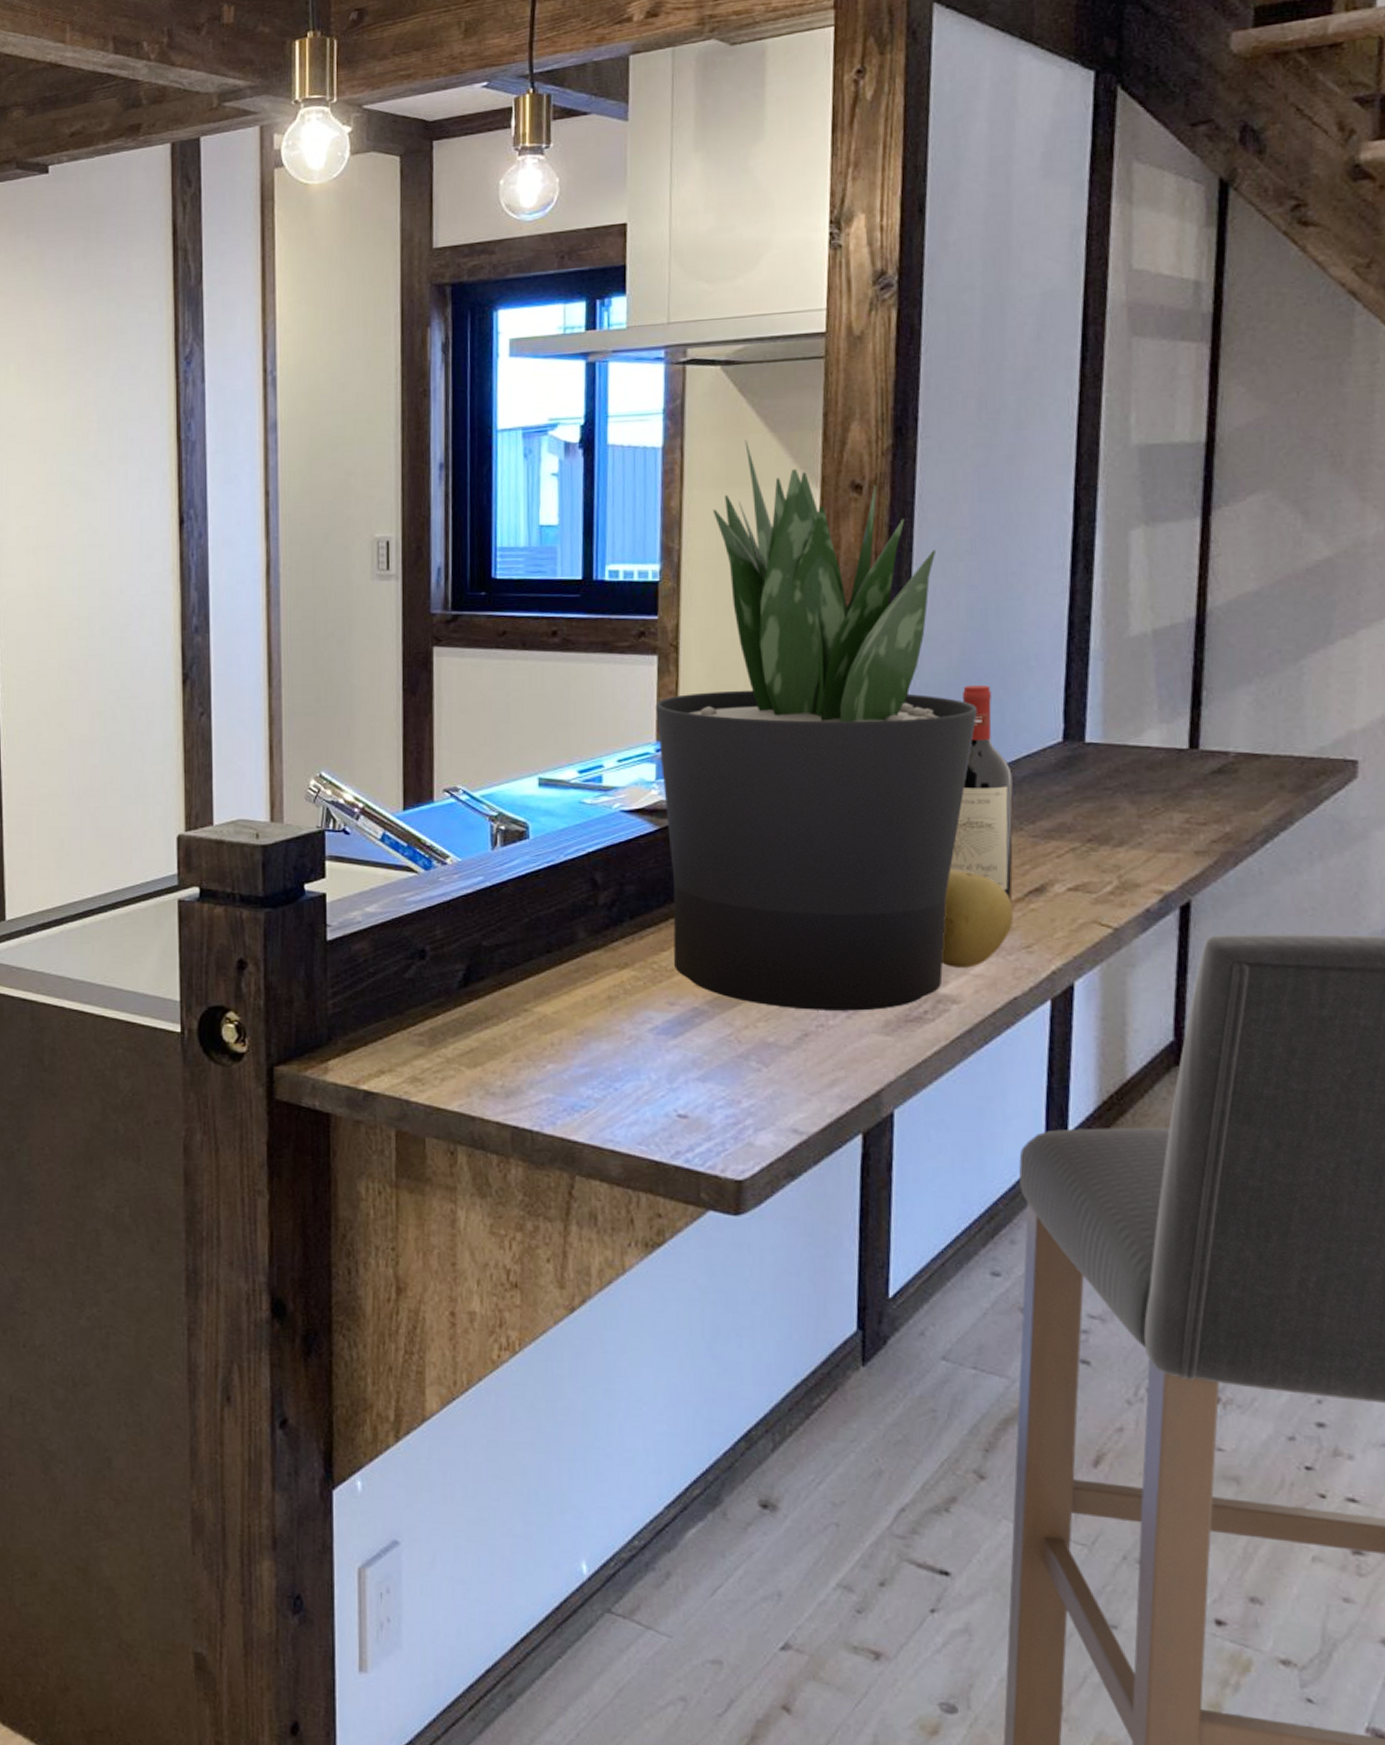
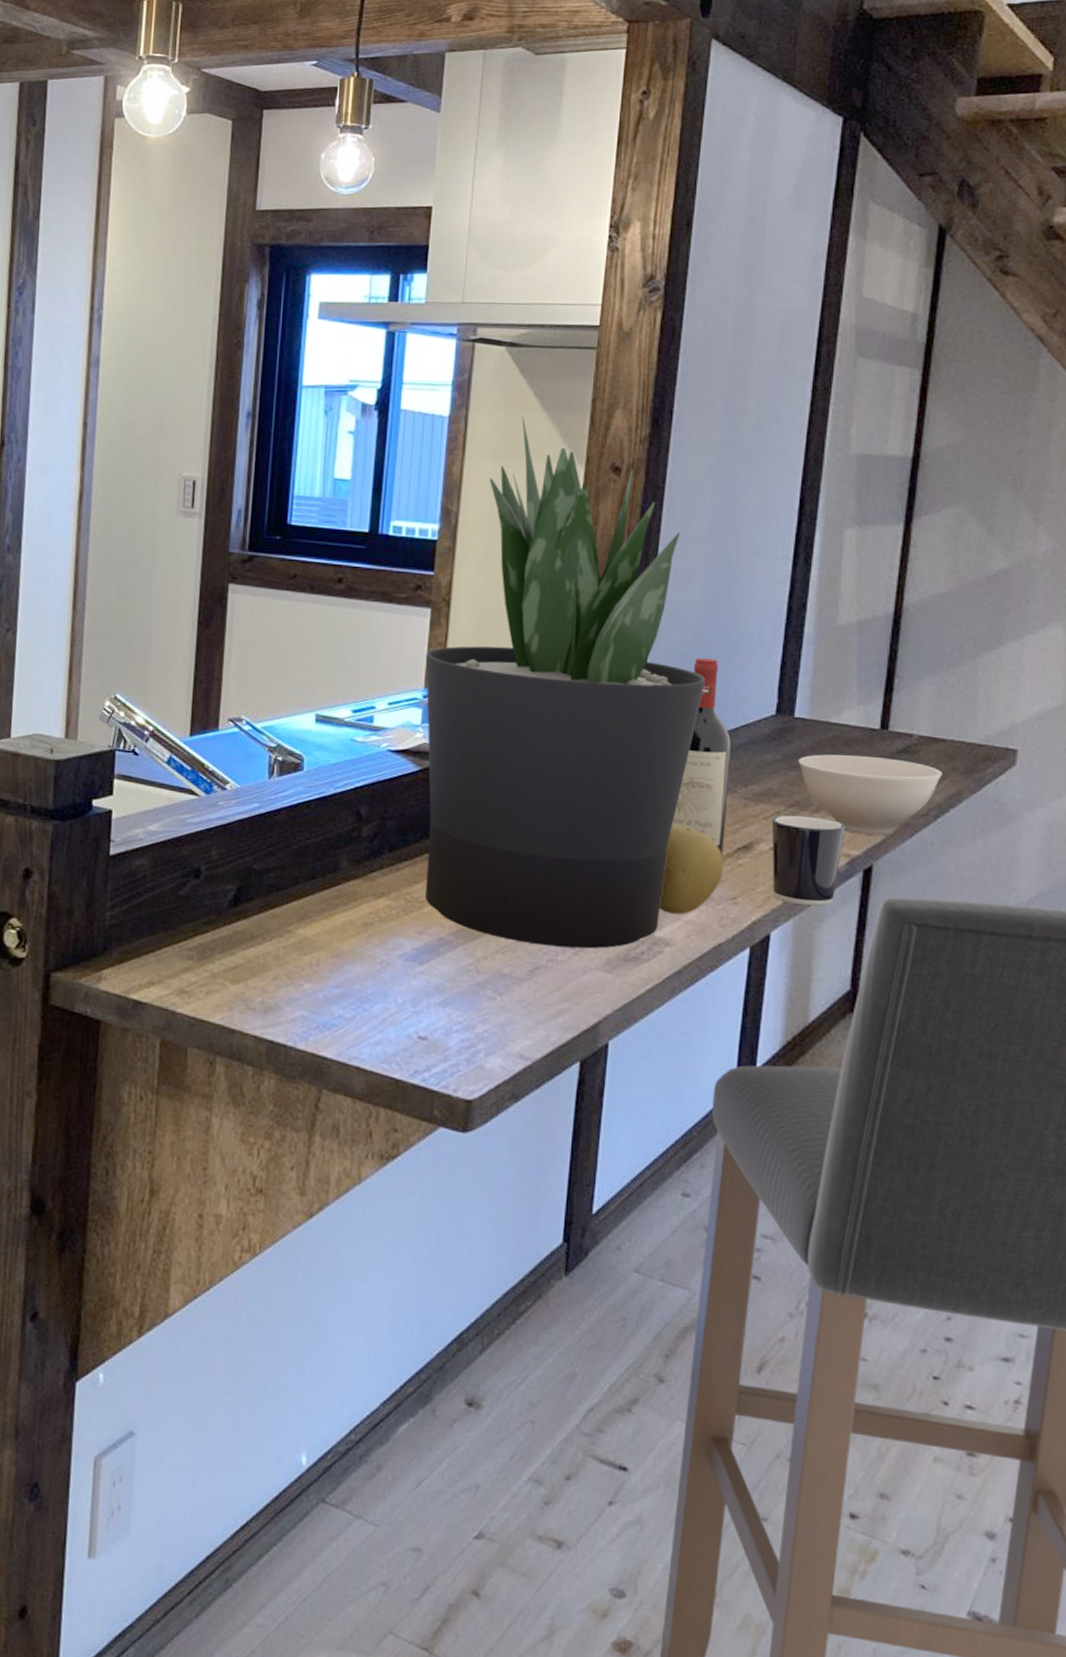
mug: none [1067,851,1155,951] -> present [771,814,845,907]
bowl: none [1092,779,1268,867] -> present [798,754,942,836]

